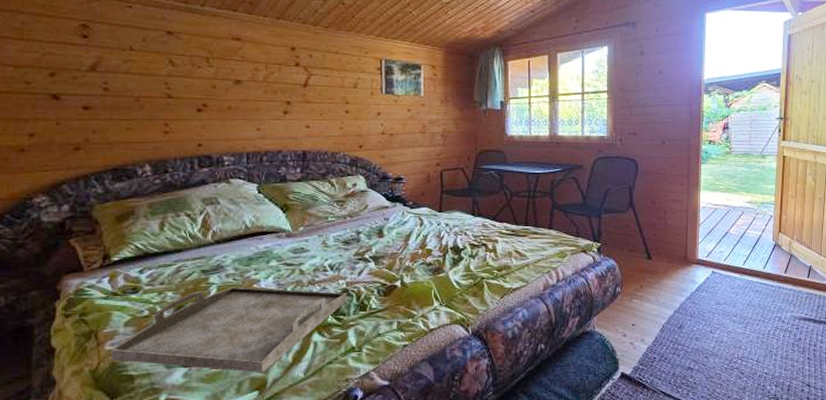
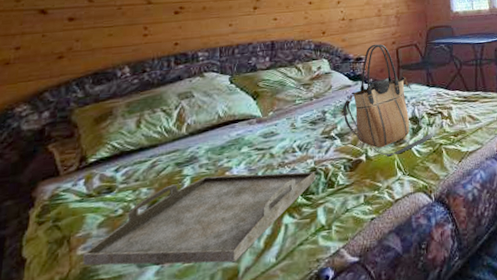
tote bag: none [379,164,476,285] -> present [343,44,434,156]

